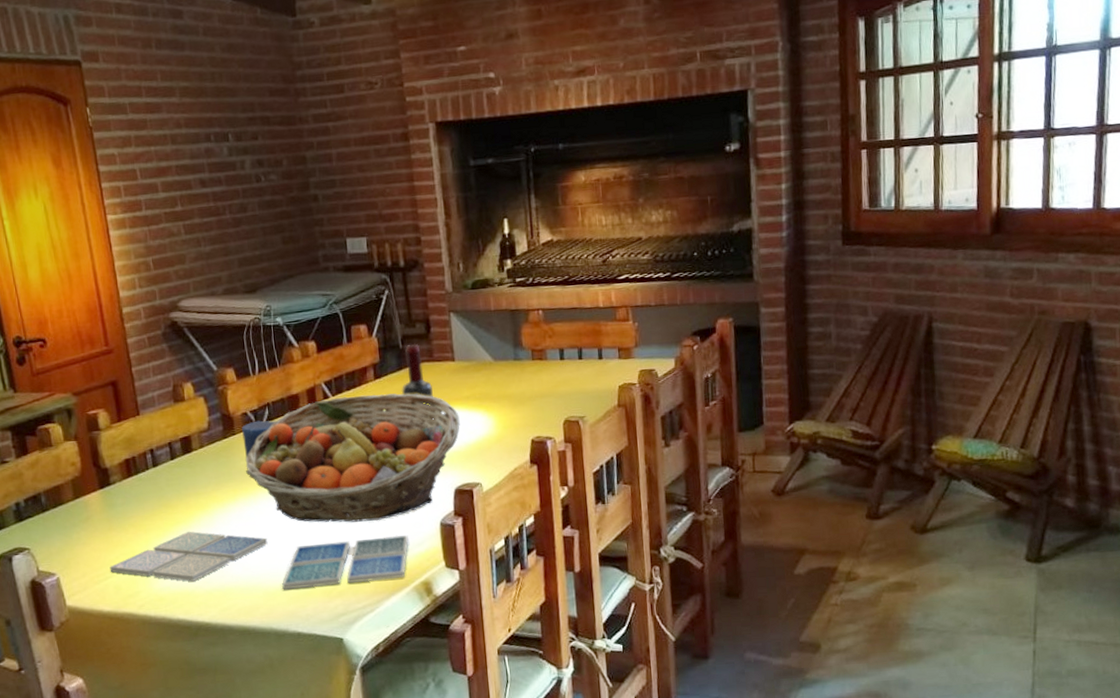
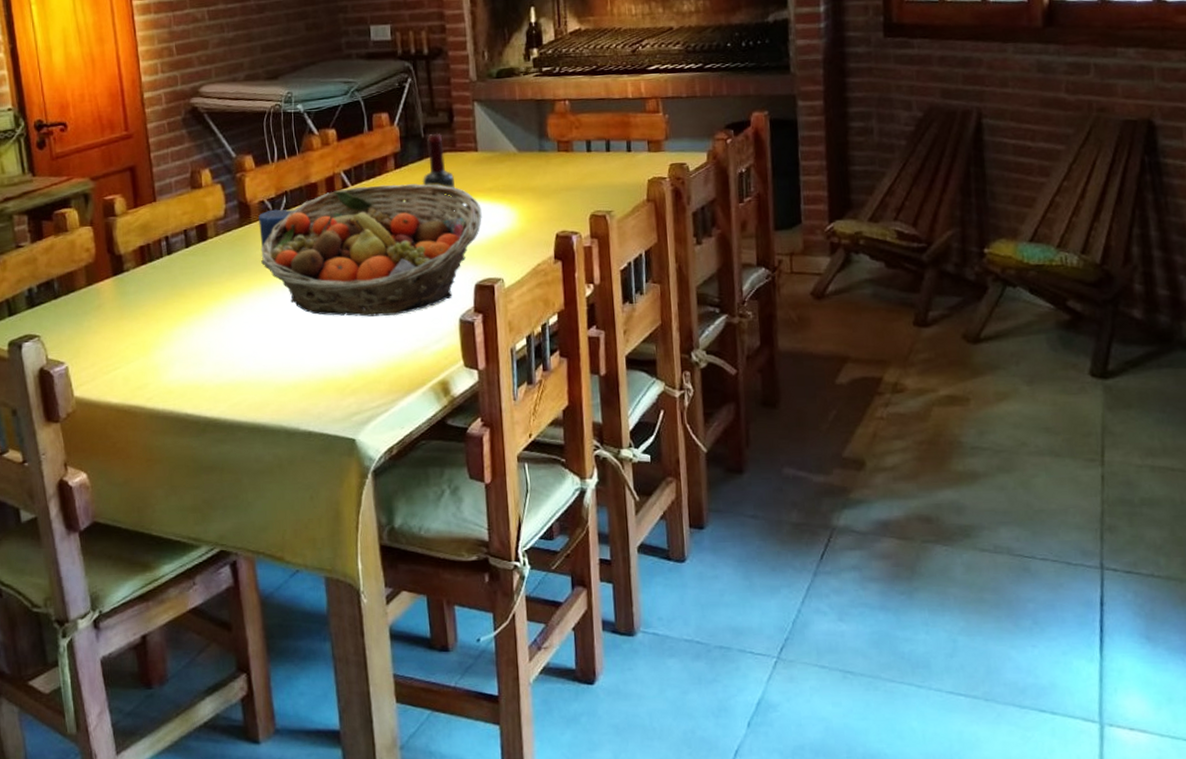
drink coaster: present [109,531,268,582] -> none [119,321,281,374]
drink coaster: present [281,535,409,590] -> none [293,331,426,386]

